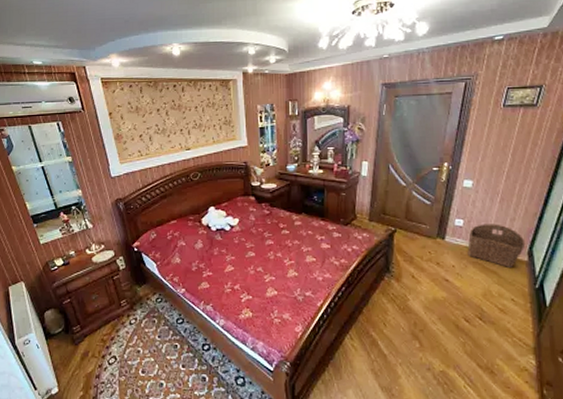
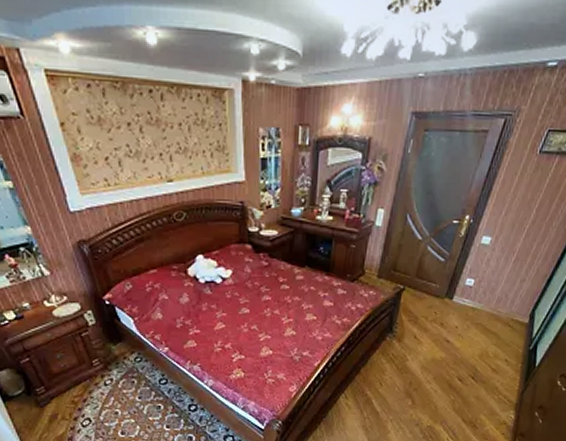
wicker basket: present [467,224,526,267] -> none [472,284,530,329]

